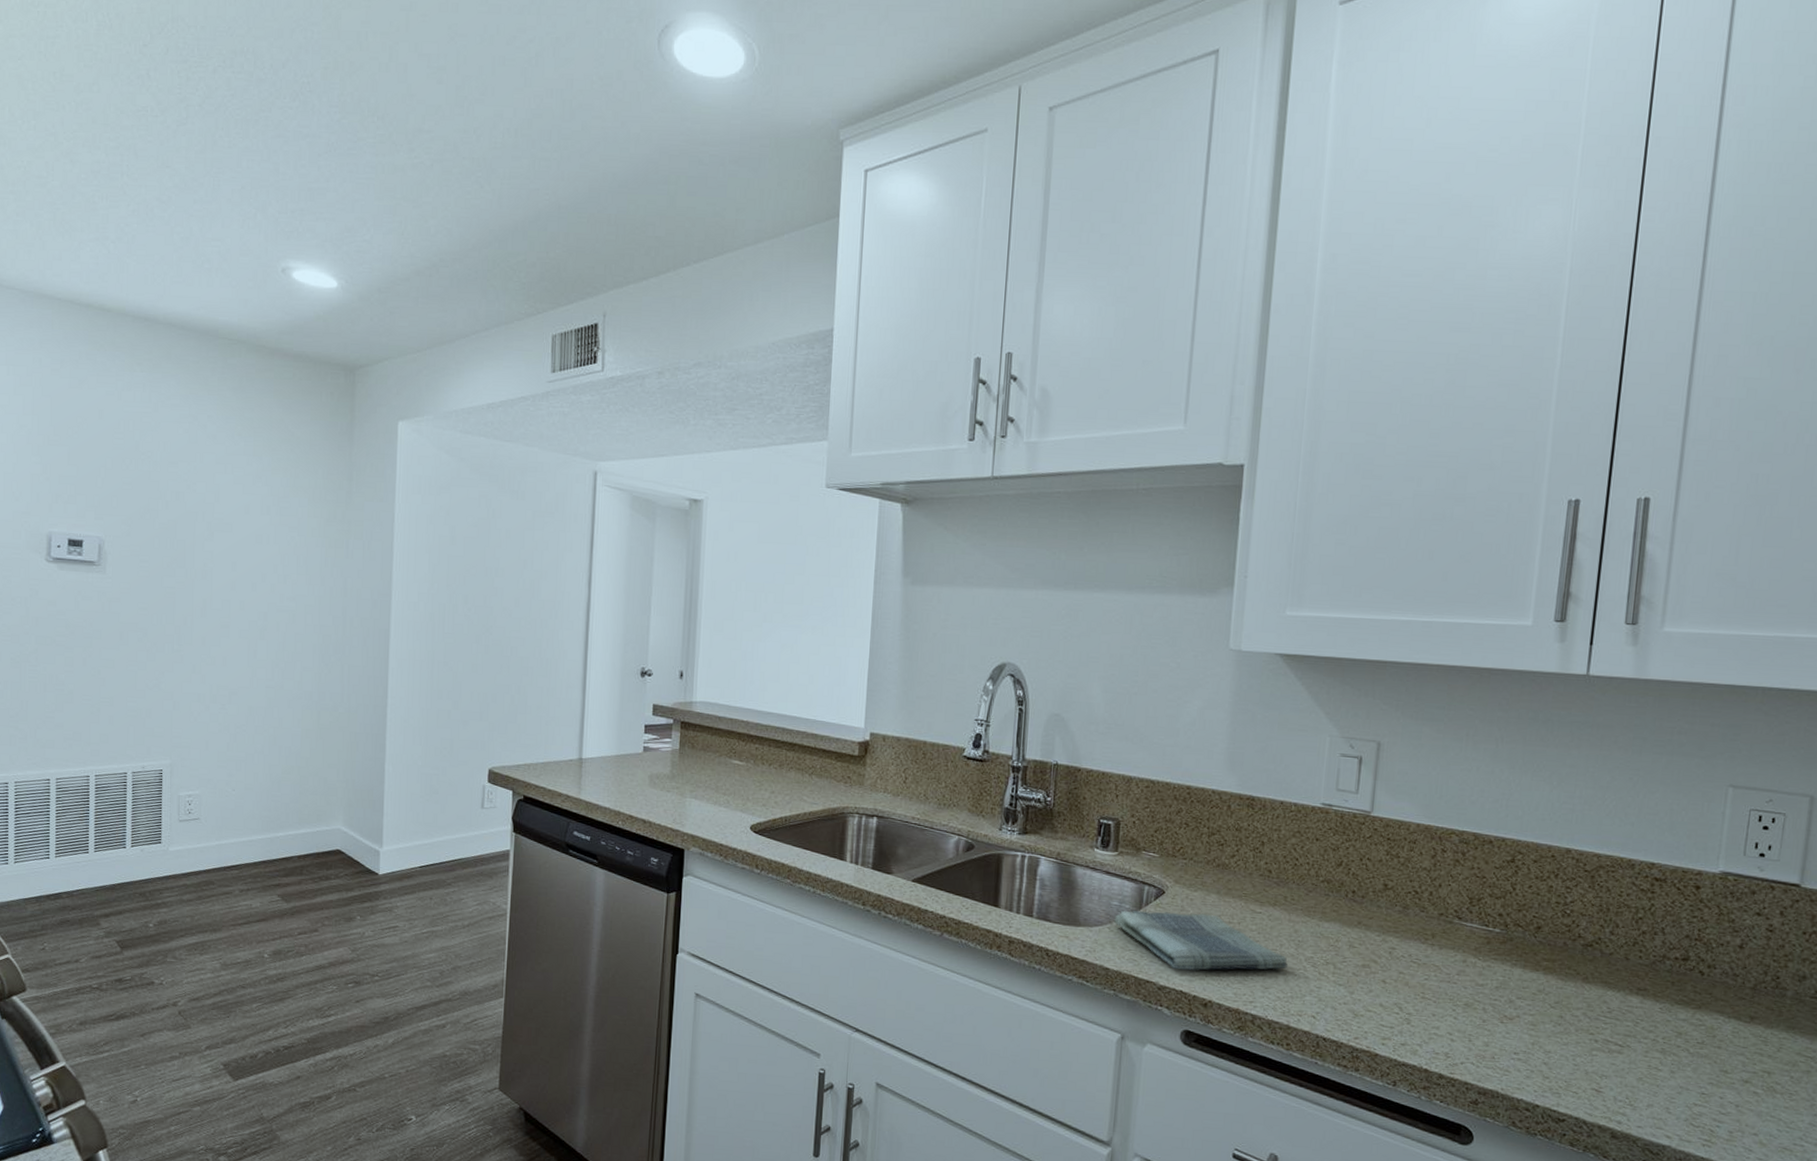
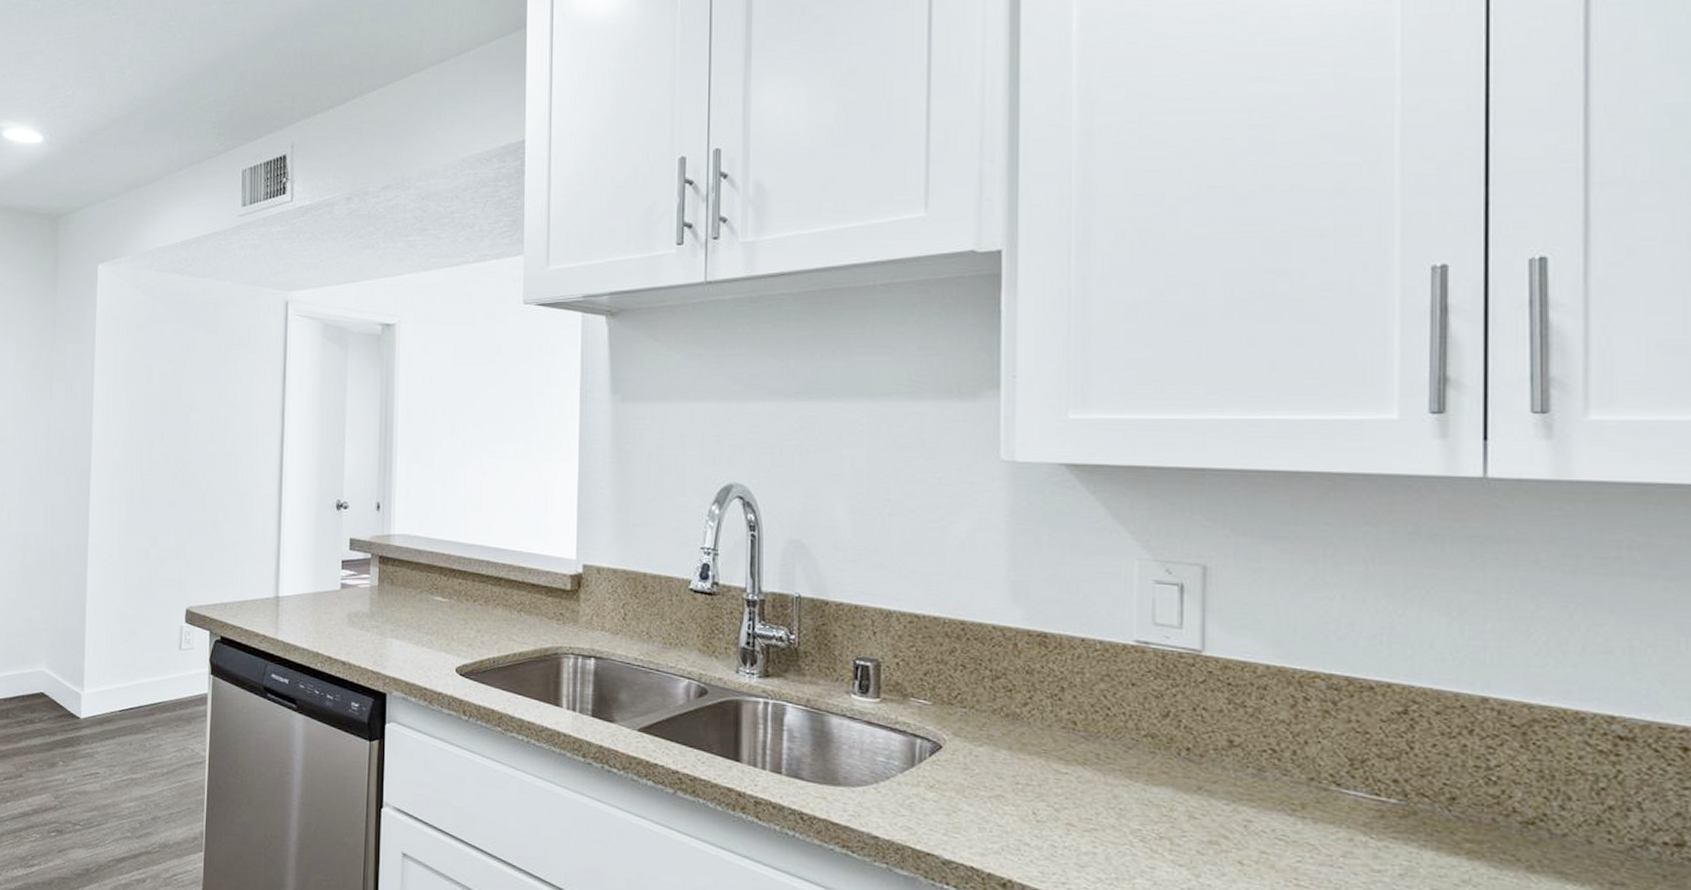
dish towel: present [1114,911,1288,971] -> none [881,768,1108,845]

